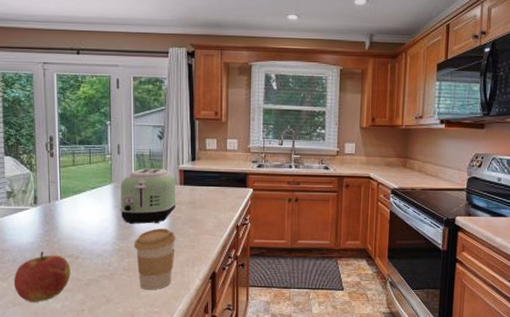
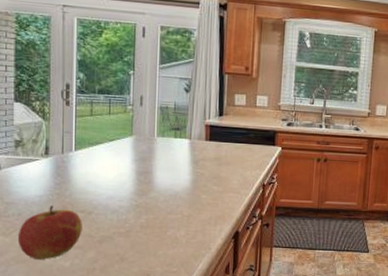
toaster: present [120,168,176,225] -> none [140,122,201,180]
coffee cup: present [133,228,176,290] -> none [153,184,199,249]

